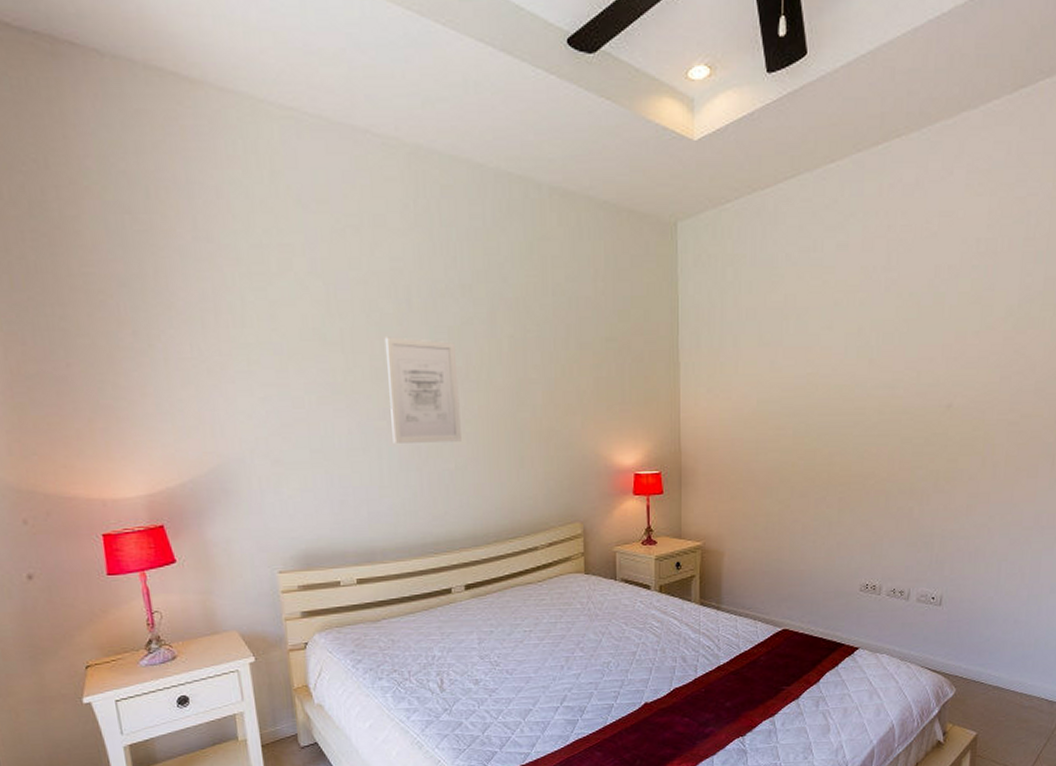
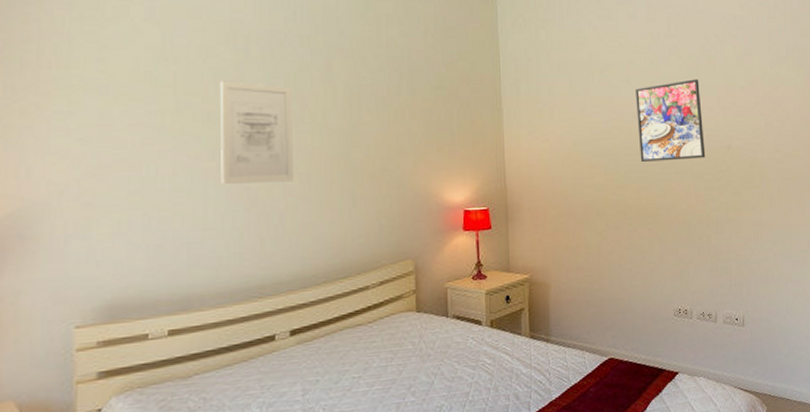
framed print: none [837,323,921,423] -> present [636,79,706,162]

